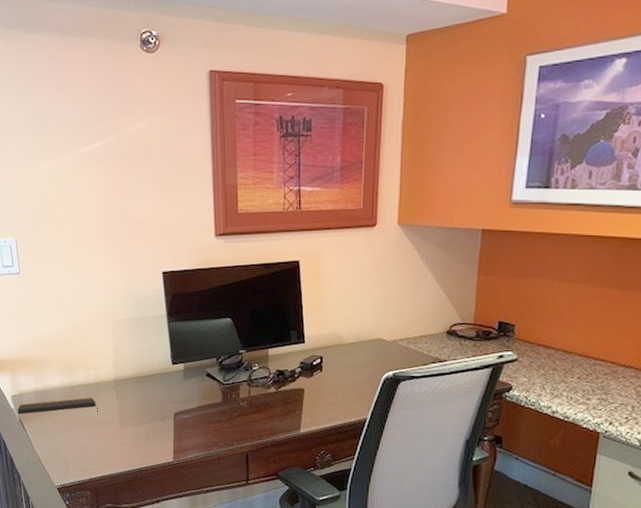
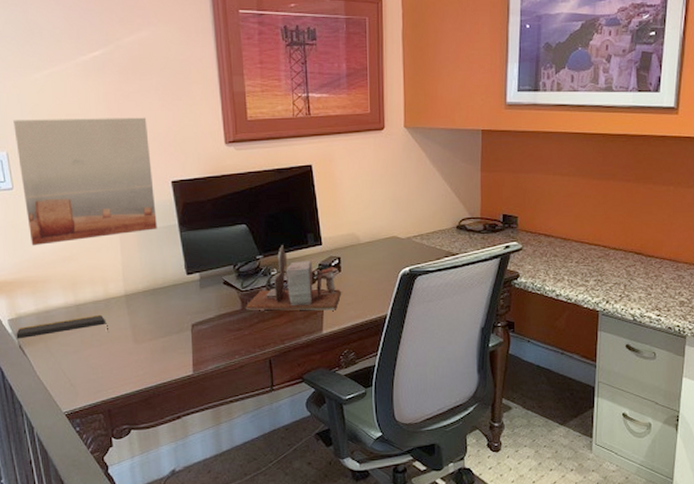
wall art: none [22,208,147,329] -> present [13,117,157,246]
desk organizer: none [225,341,322,410] -> present [245,245,342,311]

